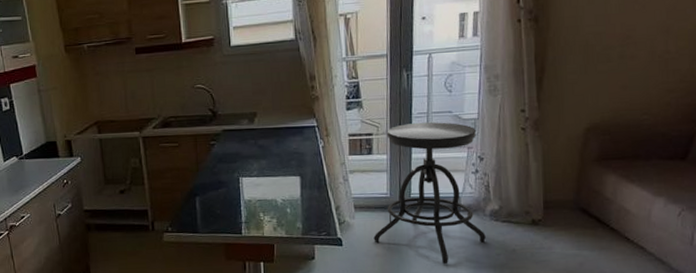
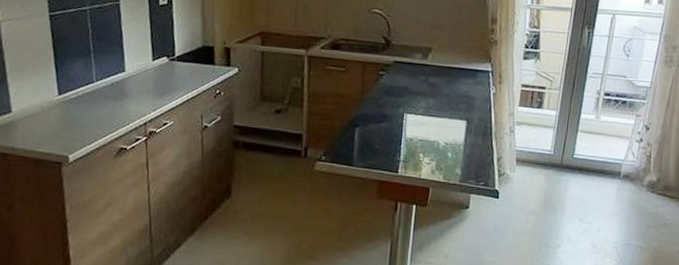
stool: present [373,122,486,265] -> none [530,82,646,230]

